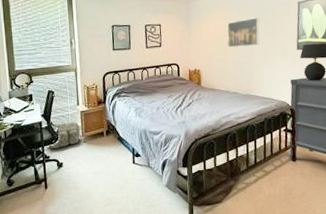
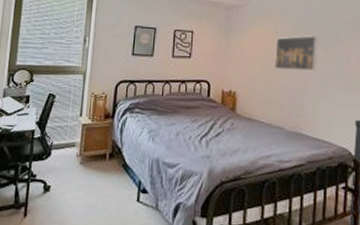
backpack: present [48,122,81,150] -> none [37,135,79,167]

